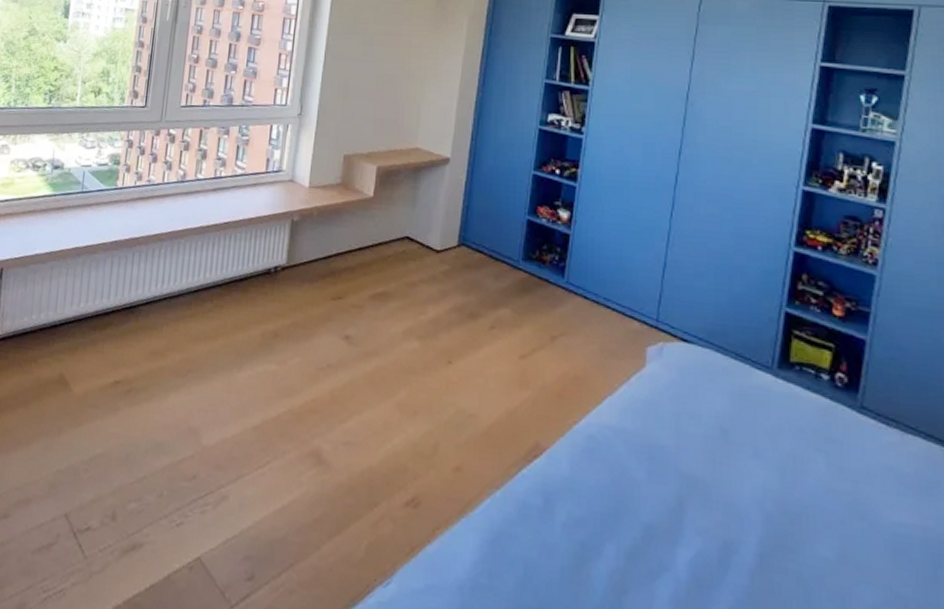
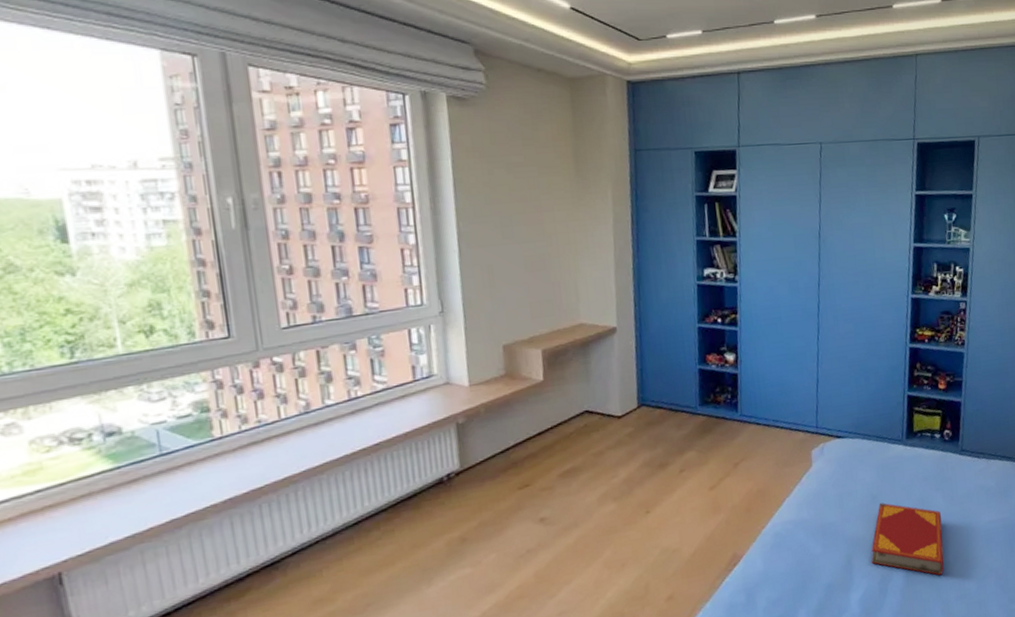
hardback book: none [711,442,823,575] -> present [871,502,944,576]

